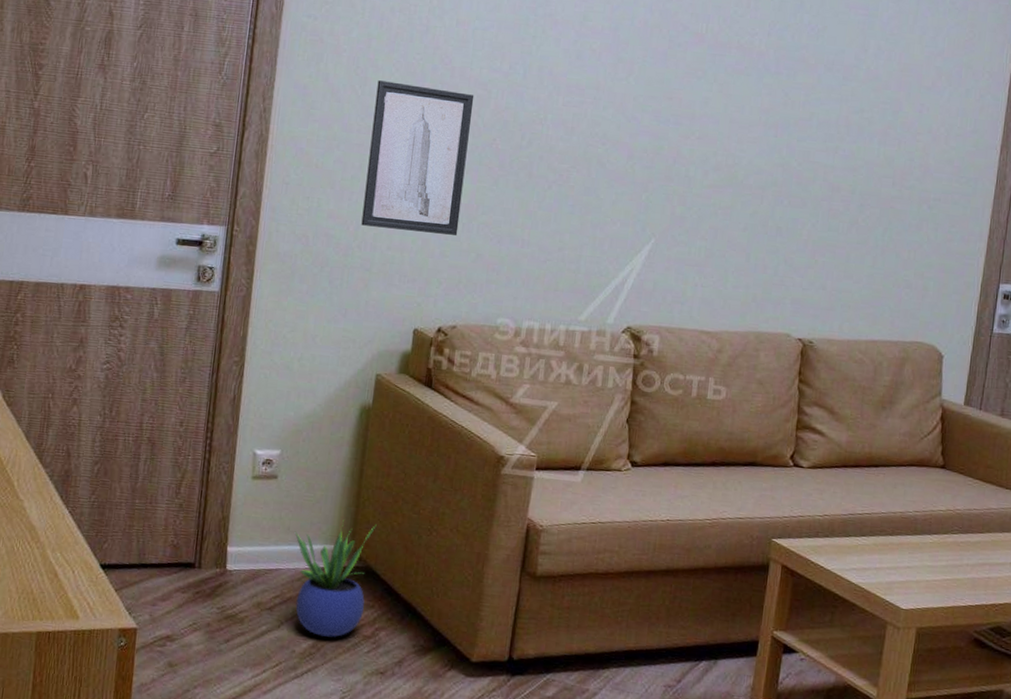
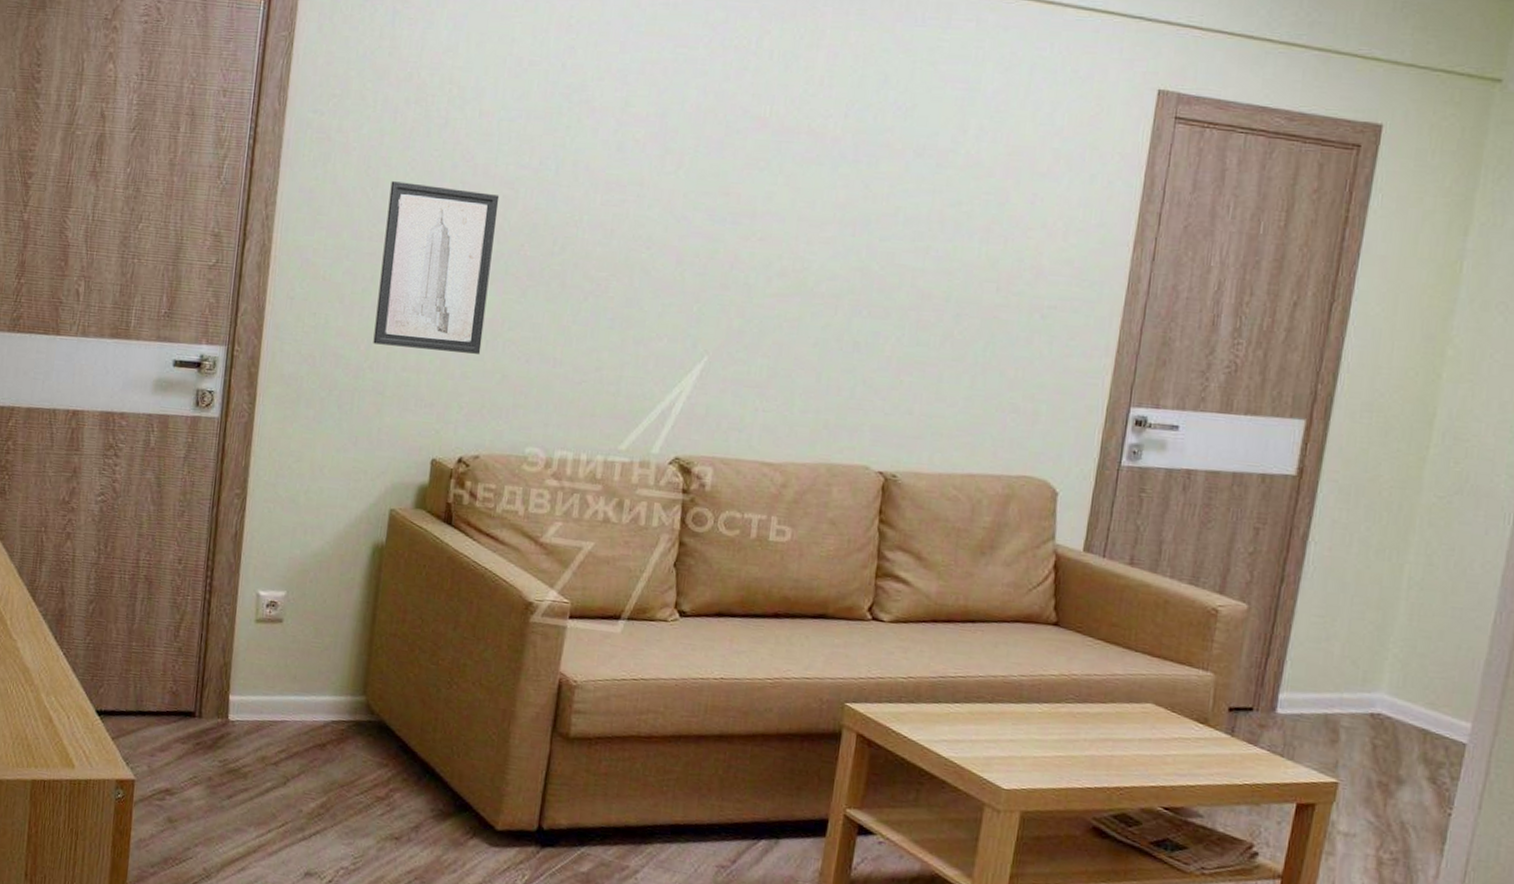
potted plant: present [294,520,377,638] -> none [301,670,391,798]

